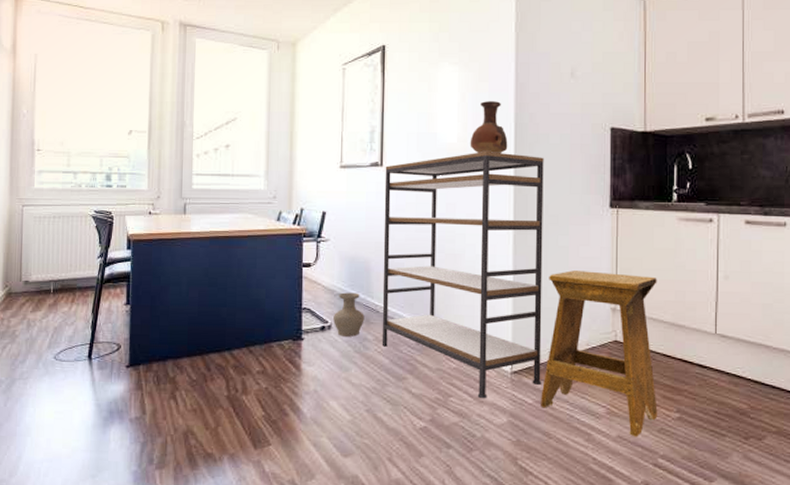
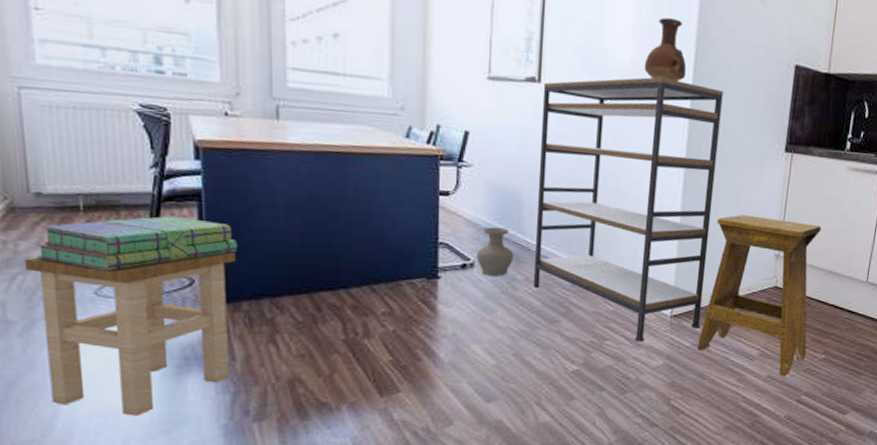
stool: none [12,321,151,462] -> present [23,251,237,416]
stack of books: none [21,294,153,340] -> present [35,215,238,271]

